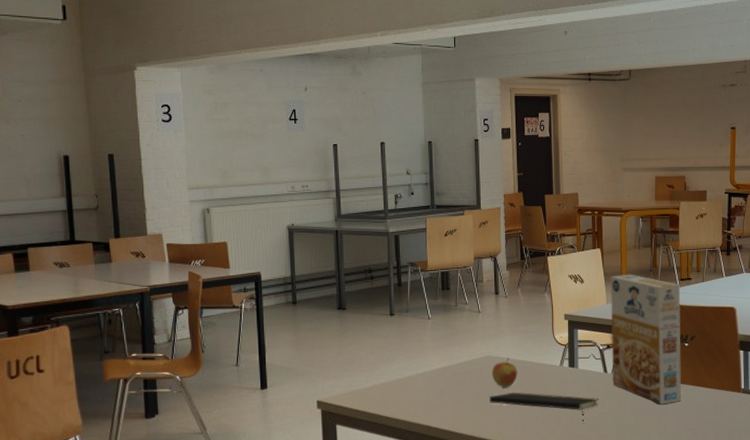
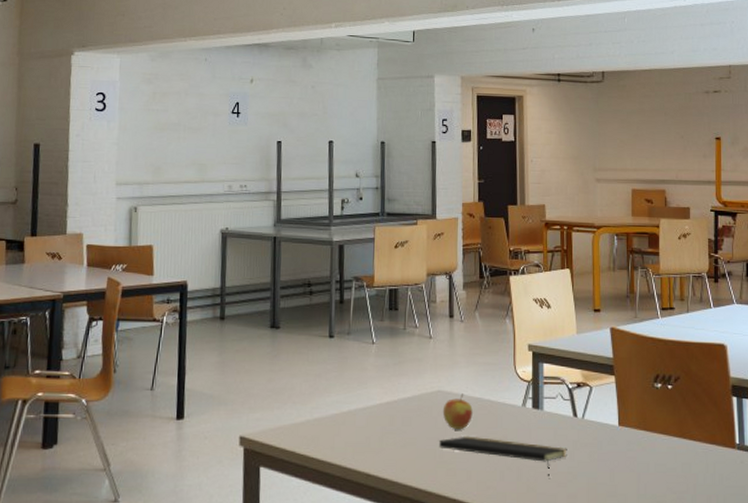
cereal box: present [611,274,682,405] -> none [582,300,665,459]

